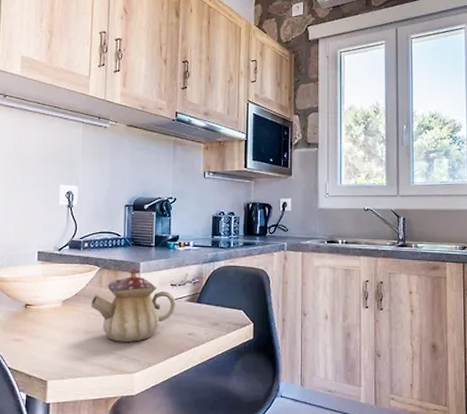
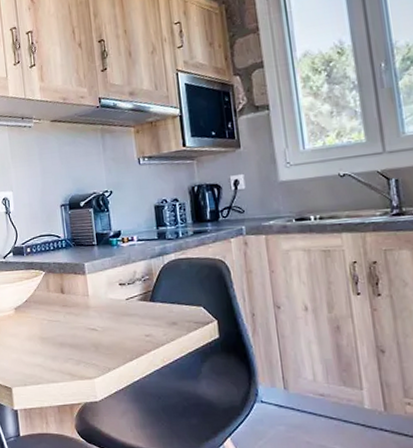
teapot: present [91,268,176,342] -> none [41,269,128,347]

